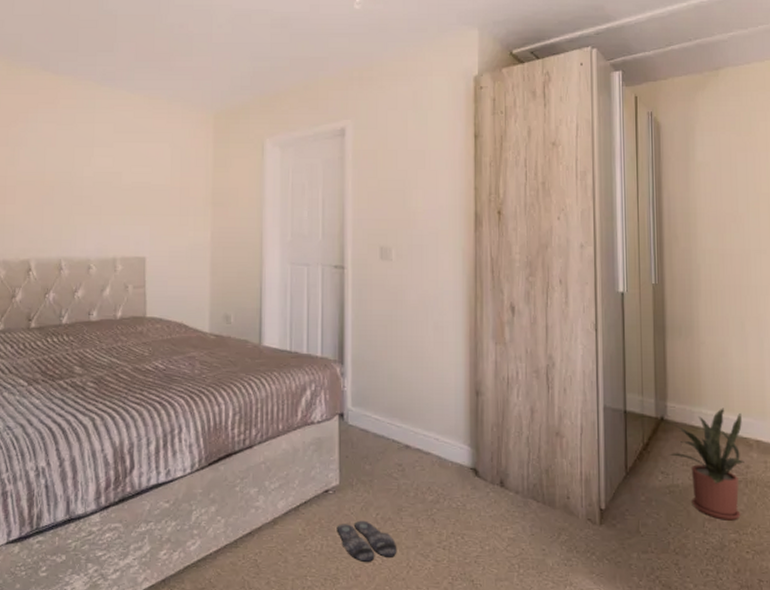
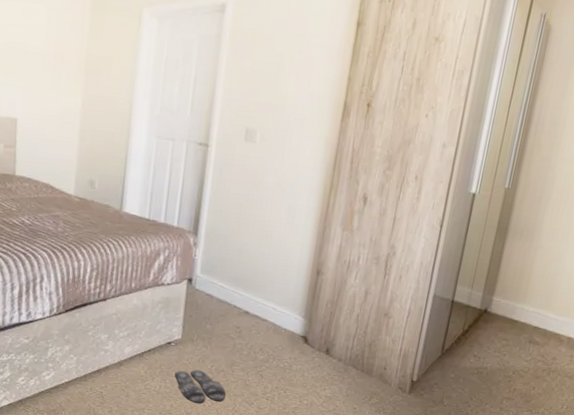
house plant: present [668,408,745,521] -> none [484,306,561,401]

